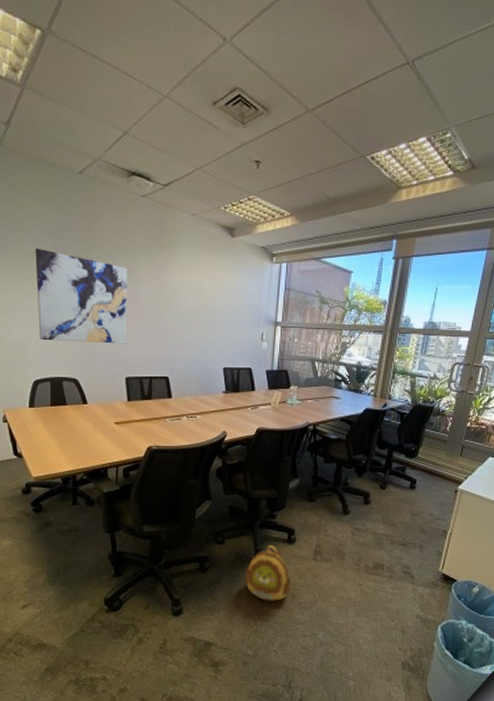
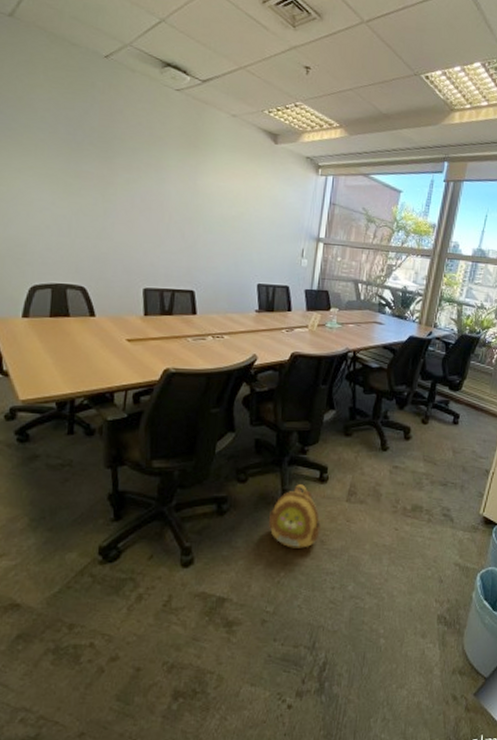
wall art: present [35,248,128,344] -> none [42,134,155,251]

